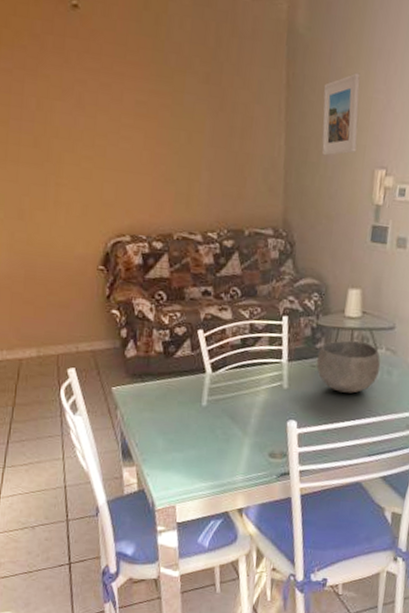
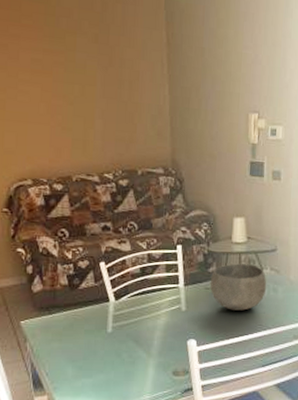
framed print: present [321,72,360,156] -> none [199,32,232,103]

